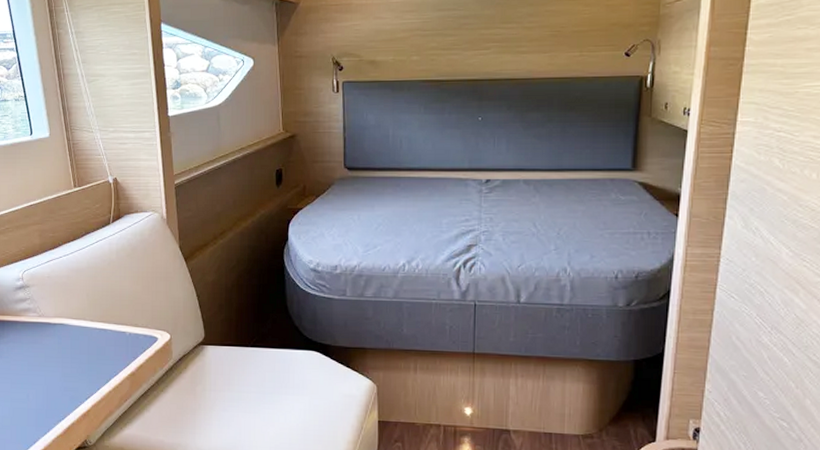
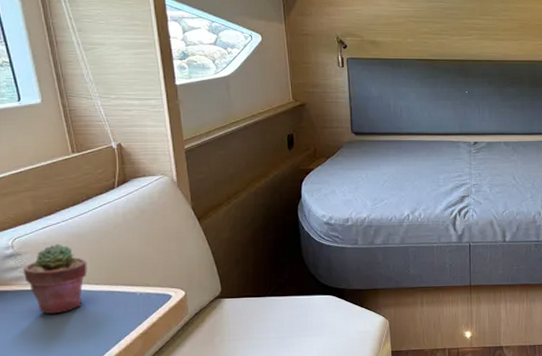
potted succulent: none [30,278,84,348] -> present [23,243,87,314]

